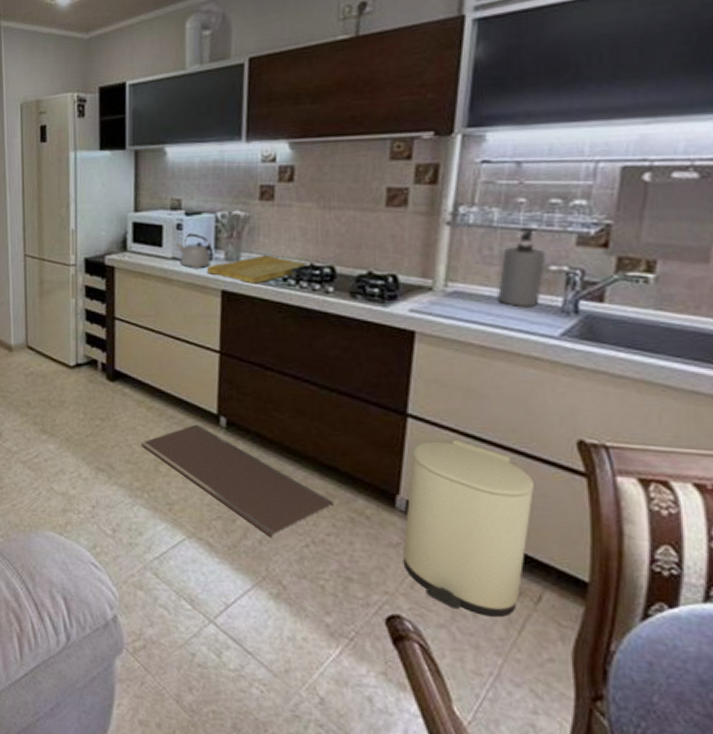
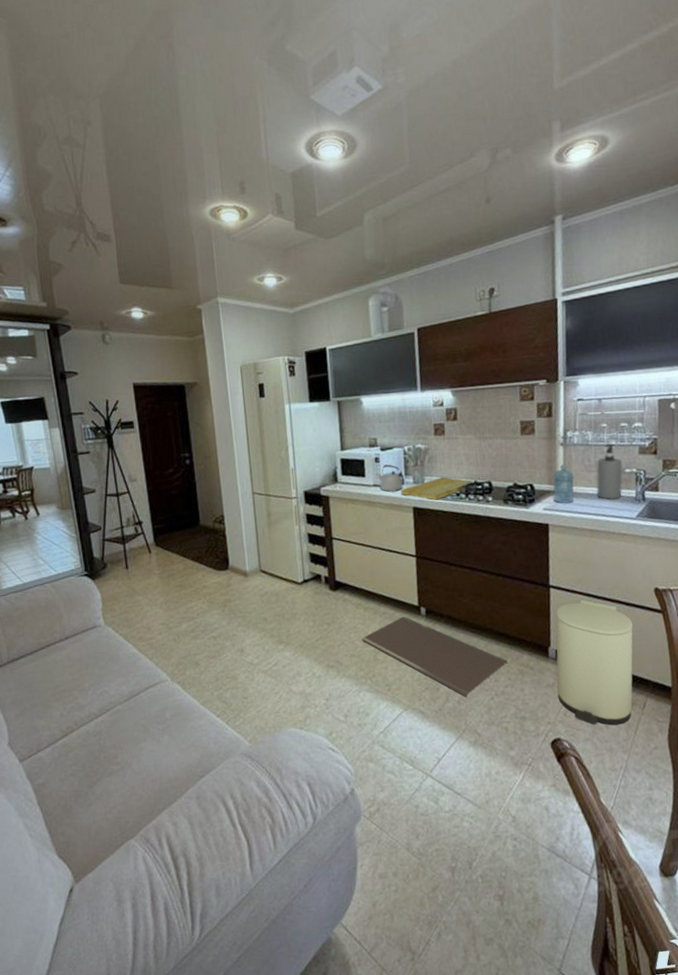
canister: none [426,251,463,307] -> present [552,464,574,504]

